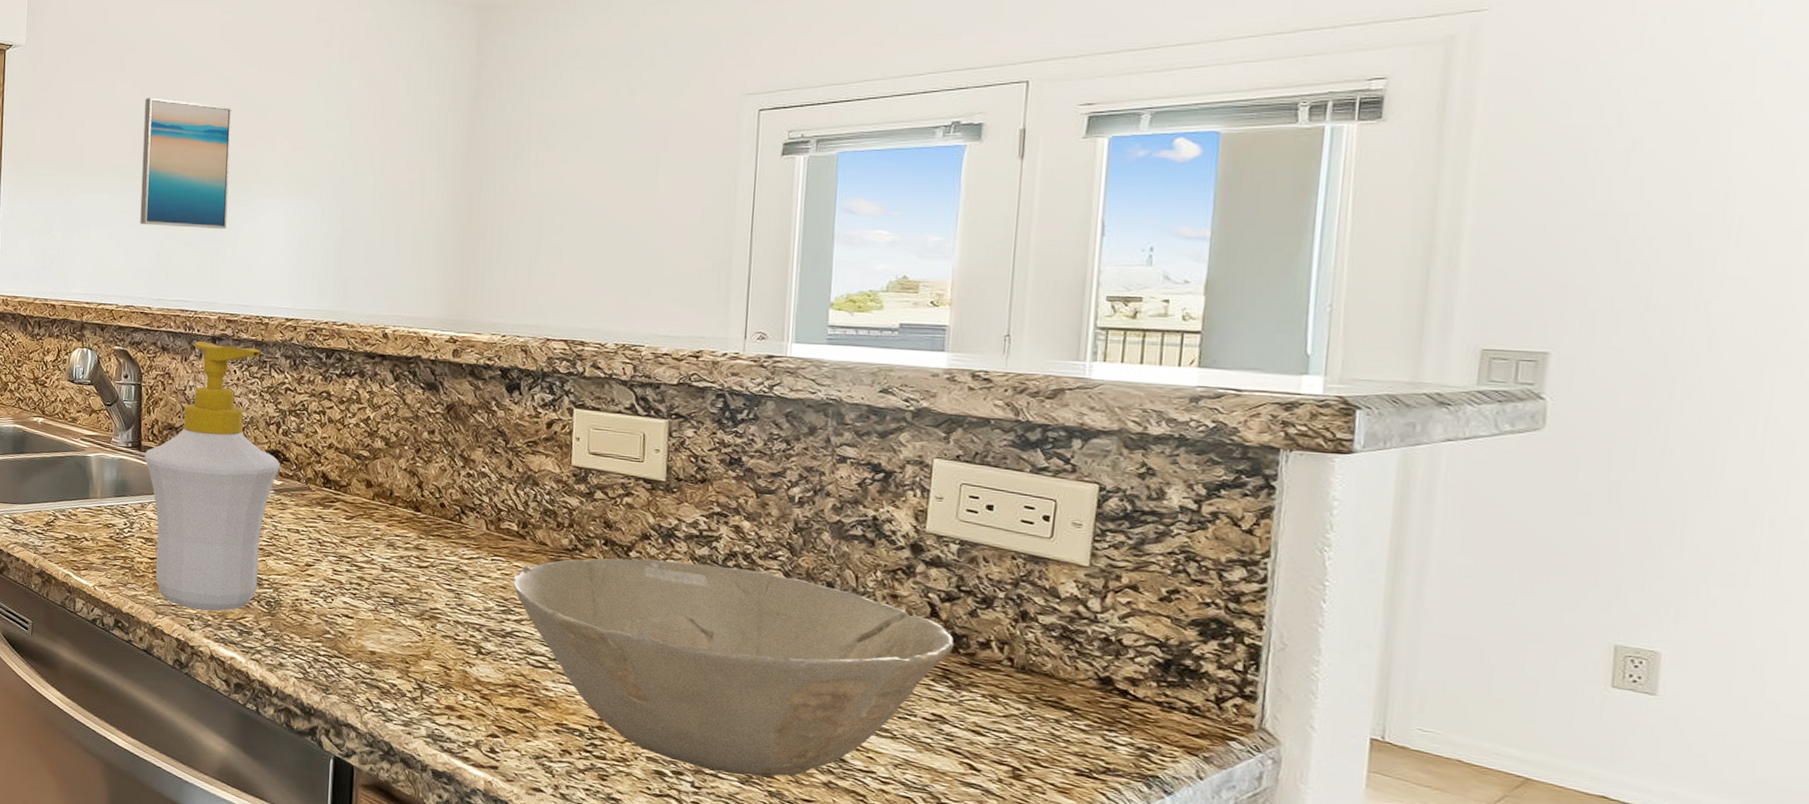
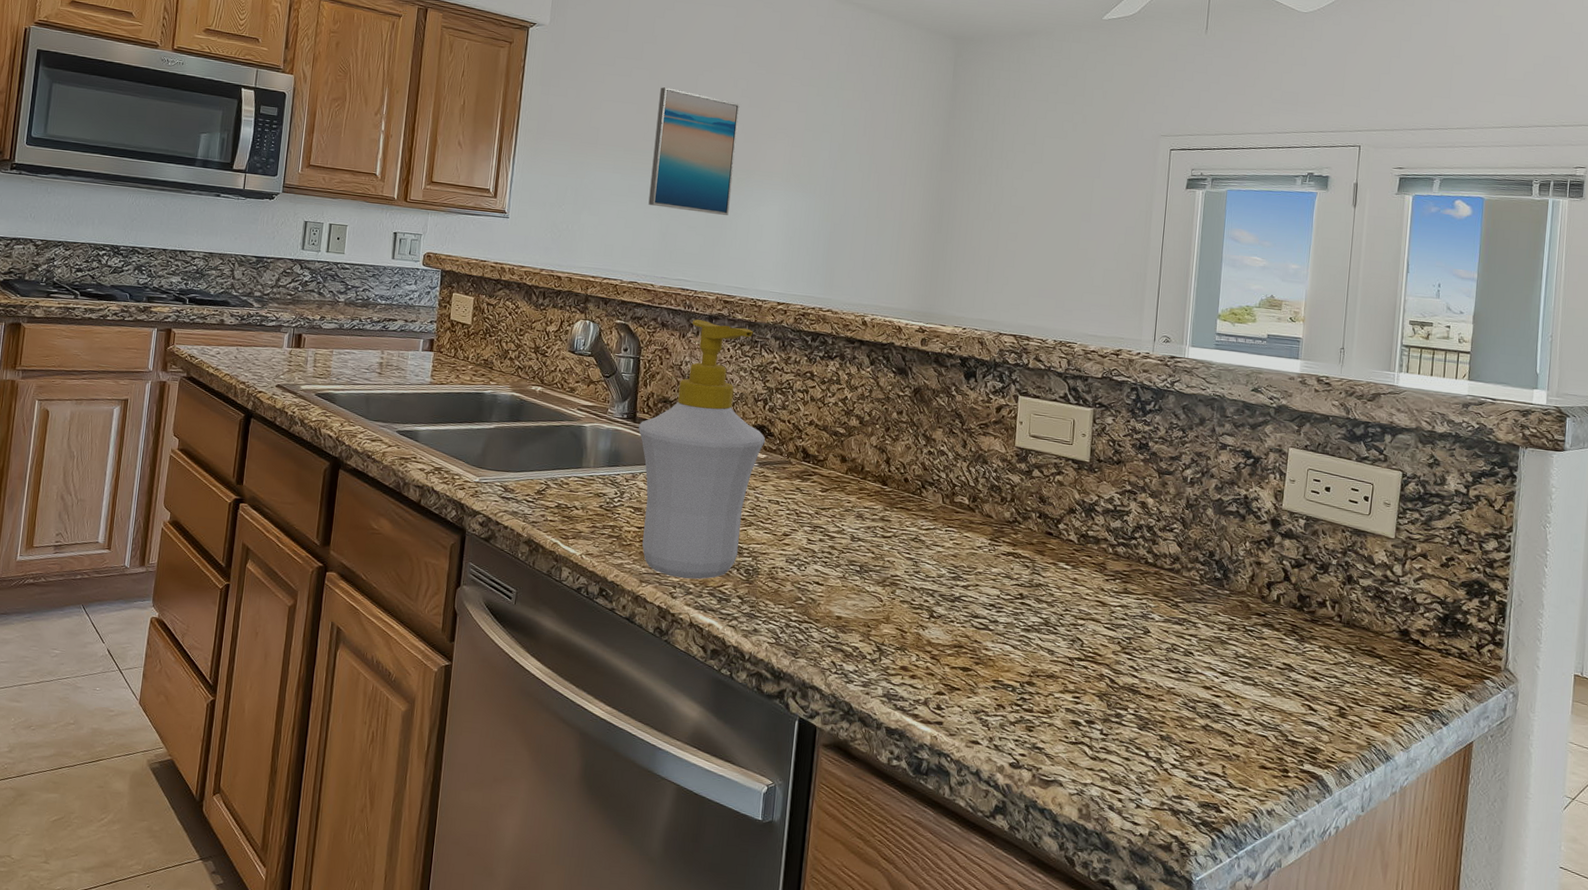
bowl: present [513,558,954,778] -> none [962,529,1300,723]

